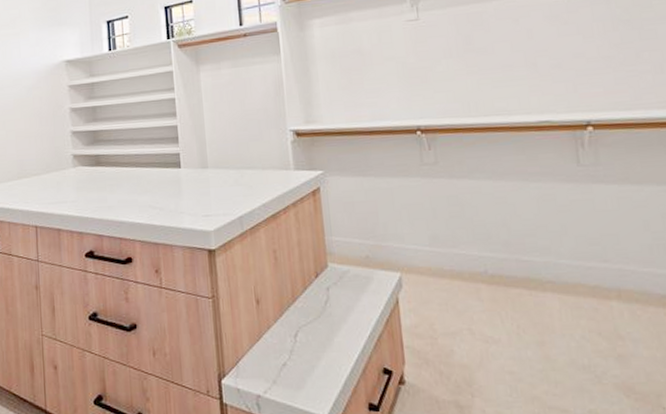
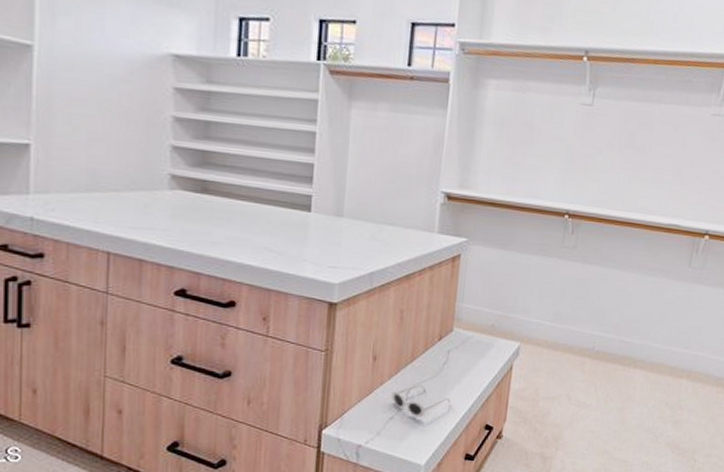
sunglasses: none [280,326,341,362] -> present [391,384,451,417]

